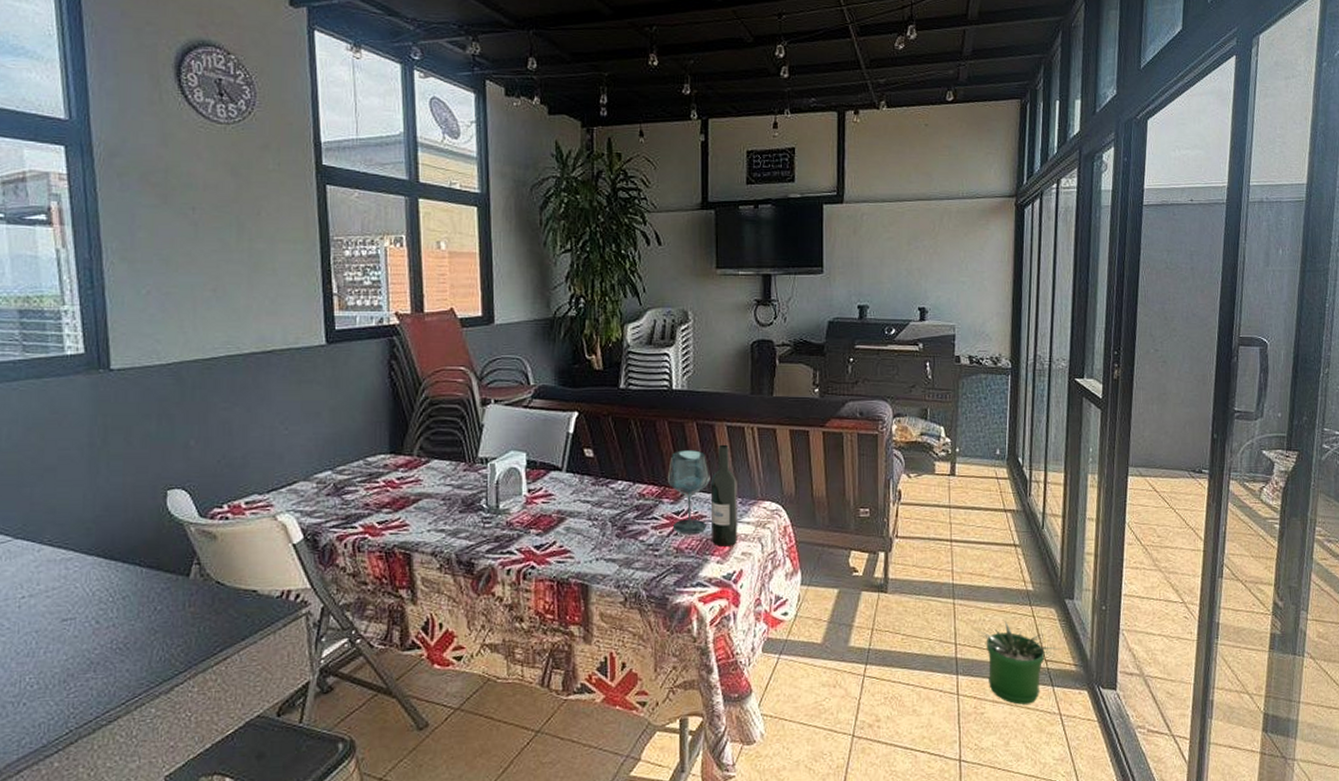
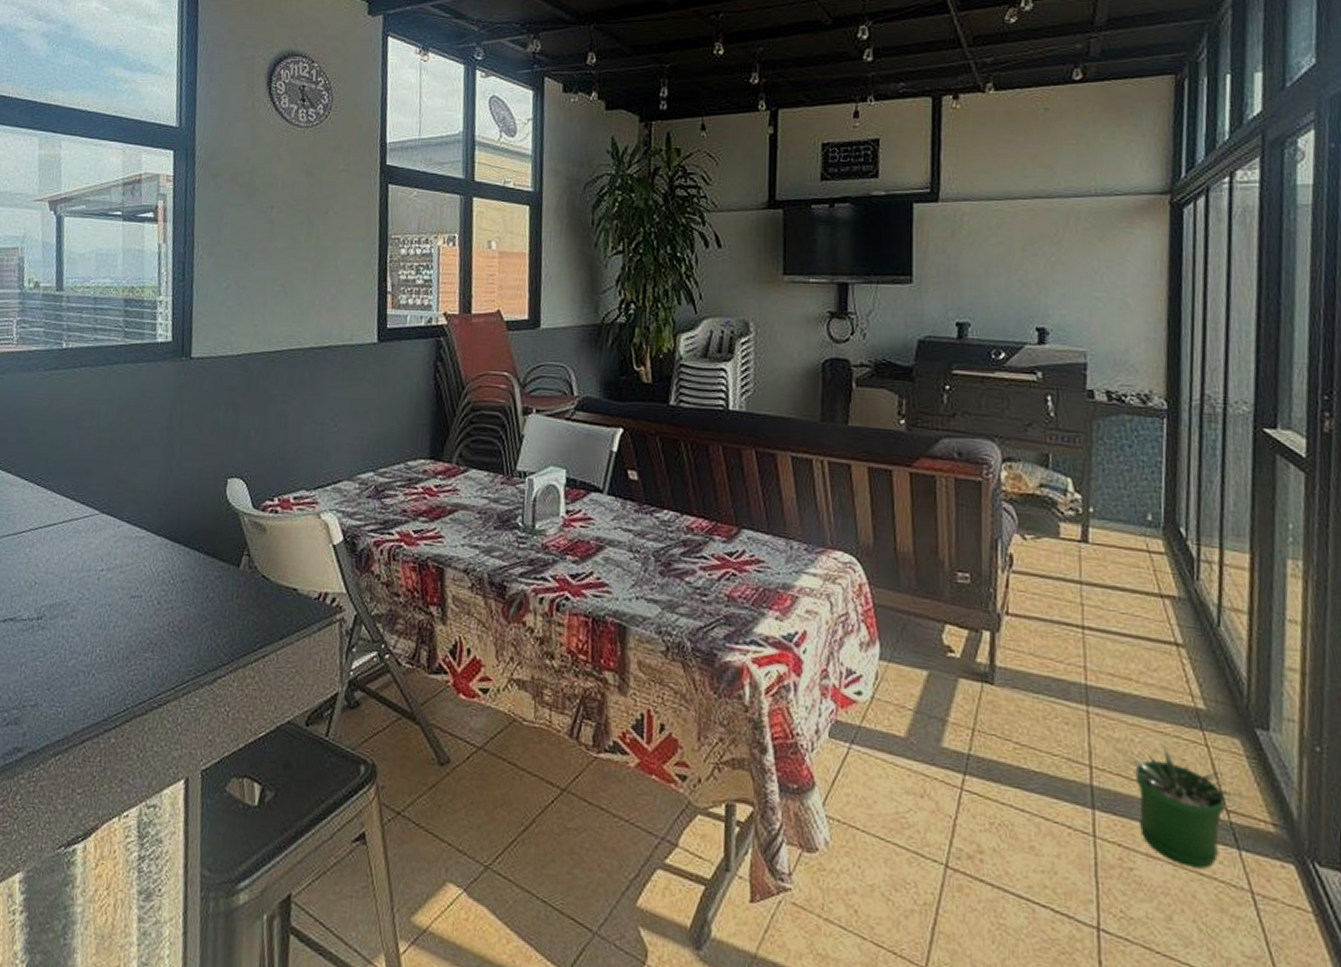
wine glass: present [667,450,710,535] -> none [719,481,770,582]
wine bottle: present [710,444,737,547] -> none [769,478,802,601]

